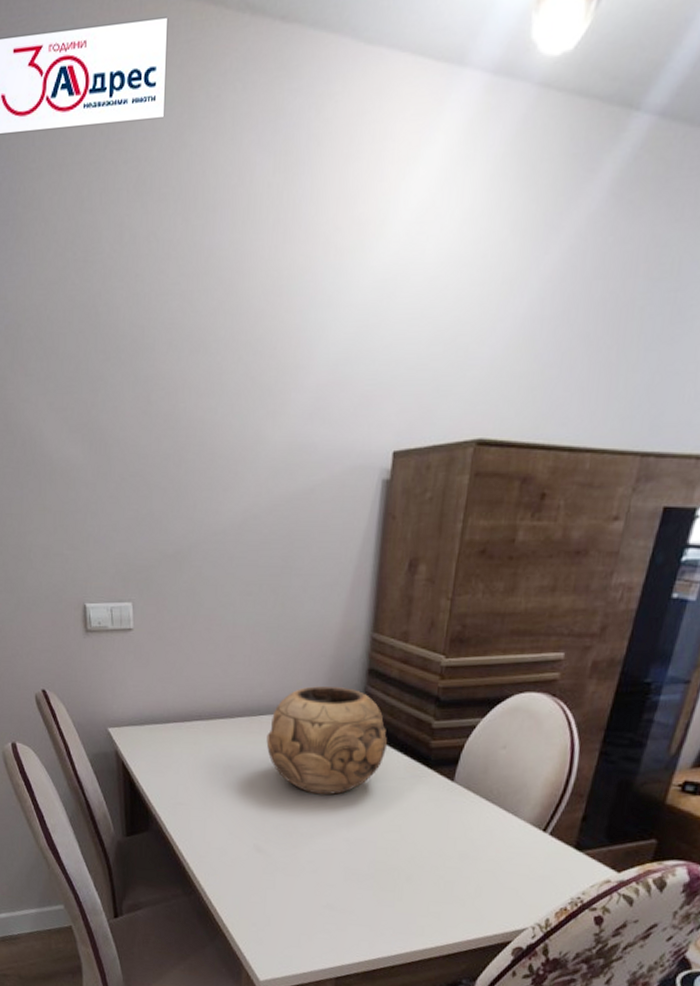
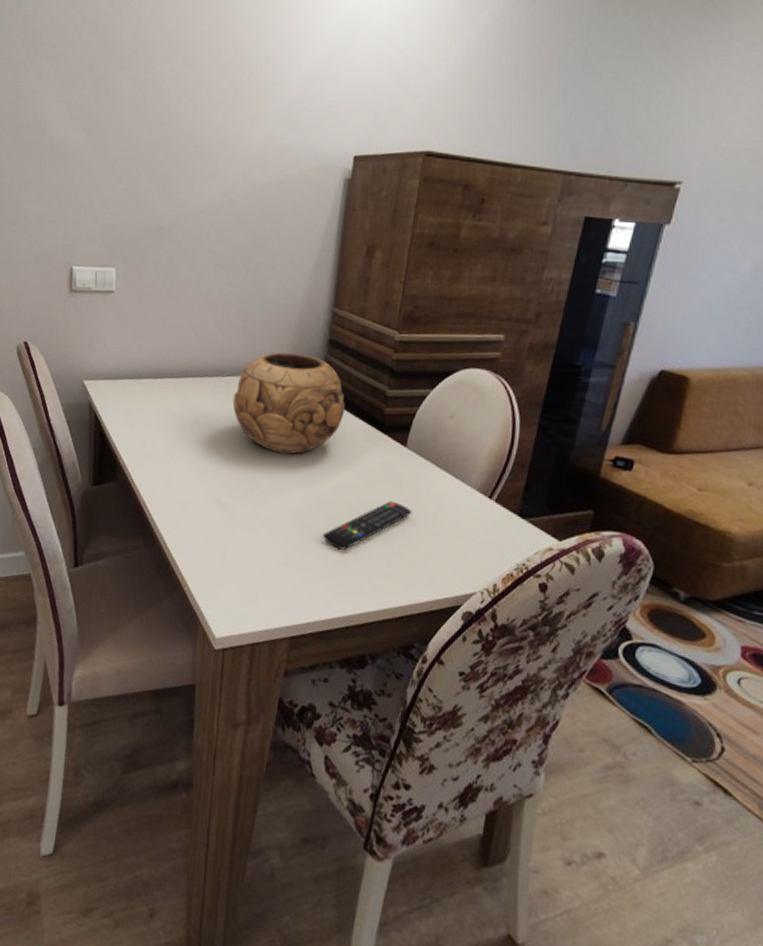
remote control: none [365,839,461,891] -> present [322,501,413,550]

